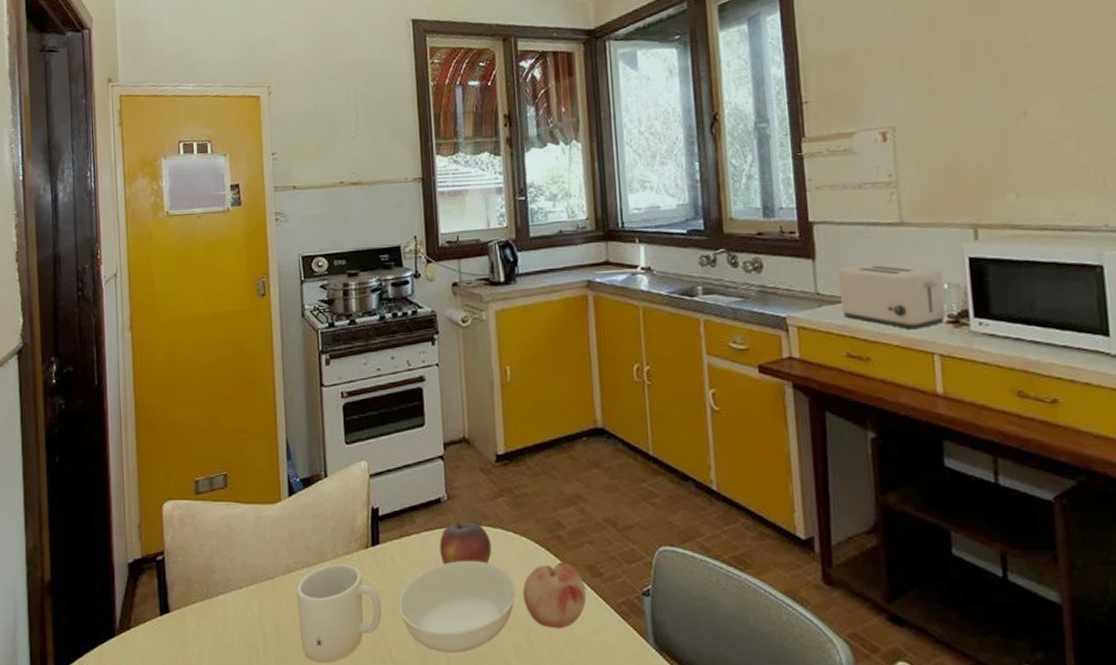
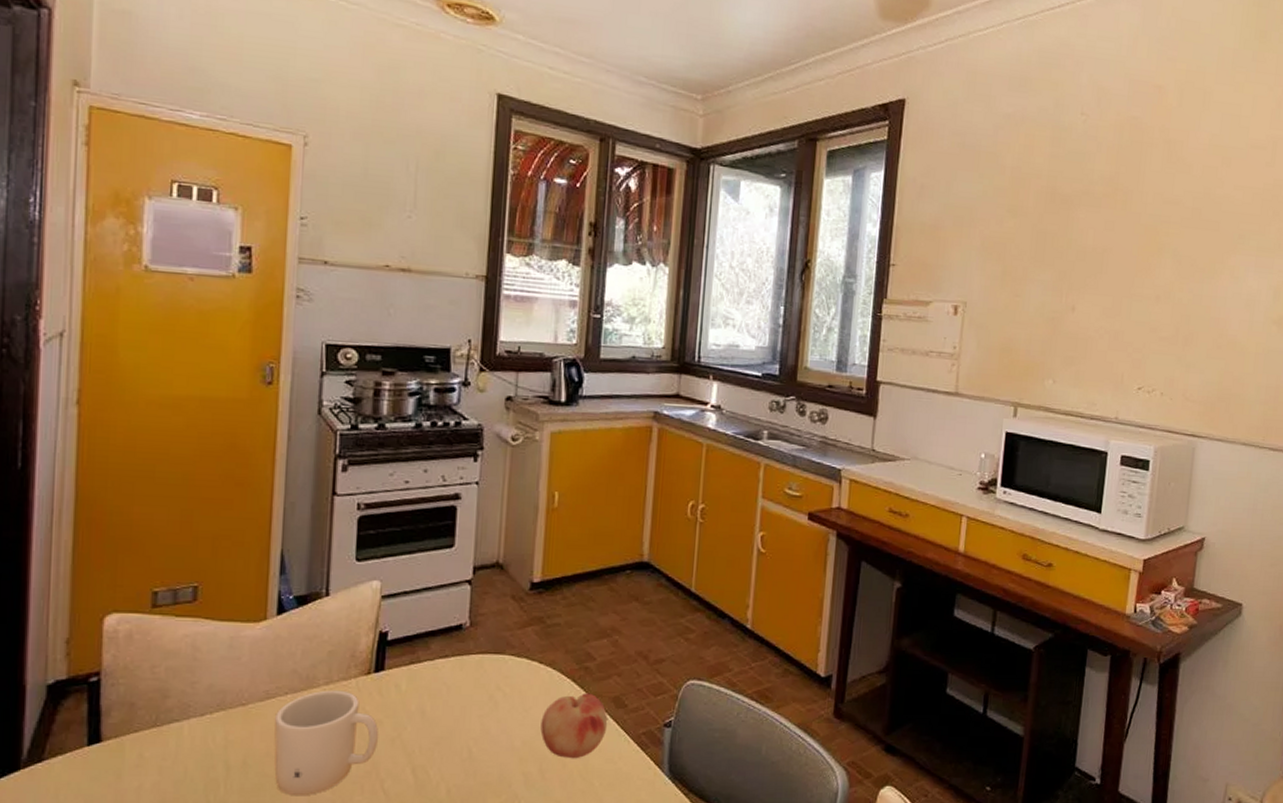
bowl: present [399,561,516,653] -> none [399,690,534,783]
fruit: present [439,521,492,565] -> none [454,649,514,694]
toaster: present [839,263,946,330] -> none [891,426,982,492]

